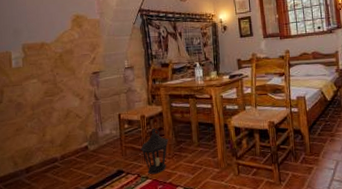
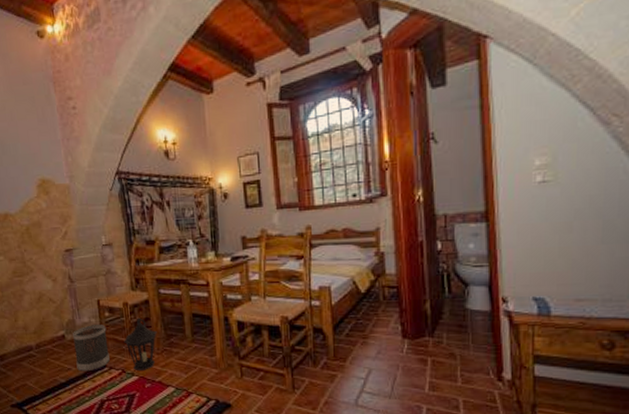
wastebasket: none [95,135,127,179] -> present [73,325,110,372]

